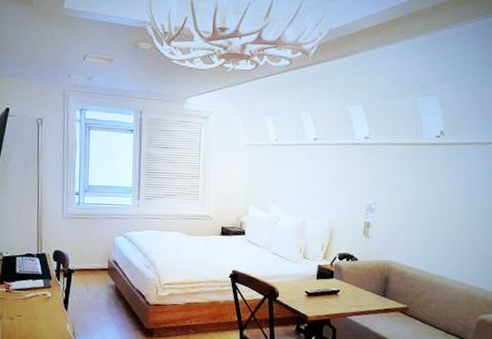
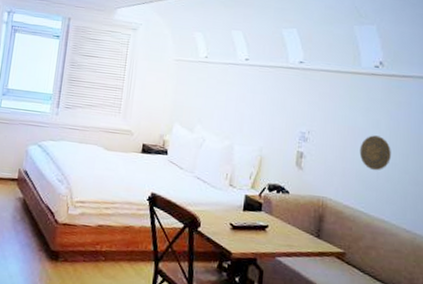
decorative plate: none [421,201,450,234] -> present [359,135,391,171]

